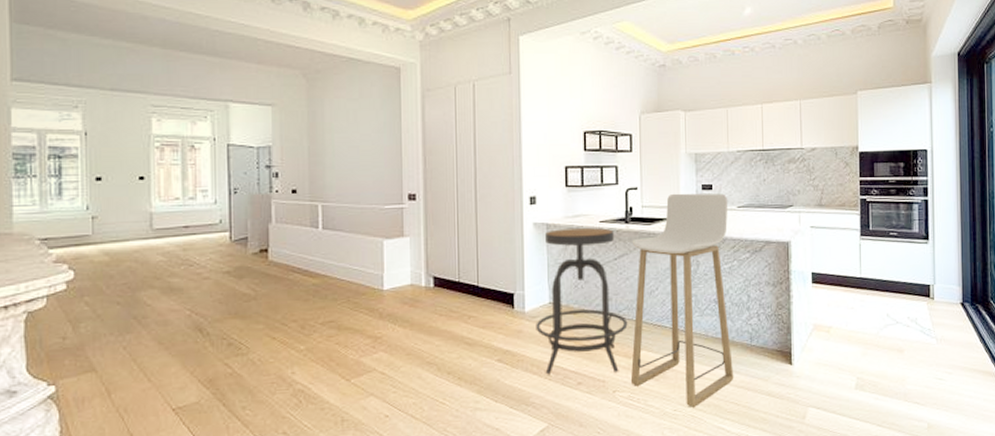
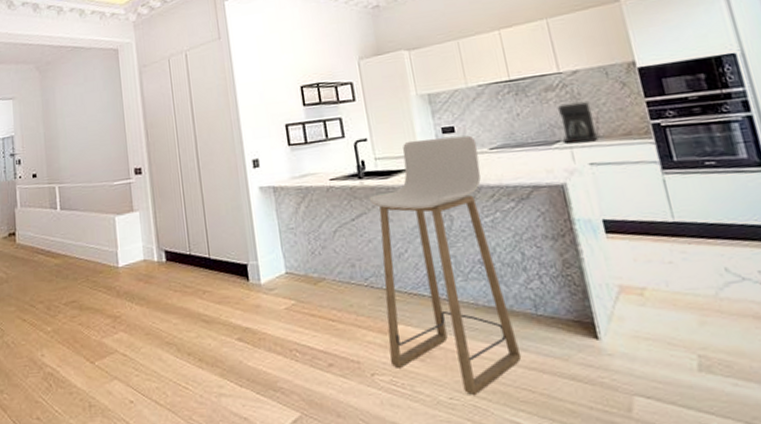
bar stool: present [536,228,628,375] -> none [273,186,378,355]
coffee maker: none [794,174,822,209] -> present [558,100,599,143]

